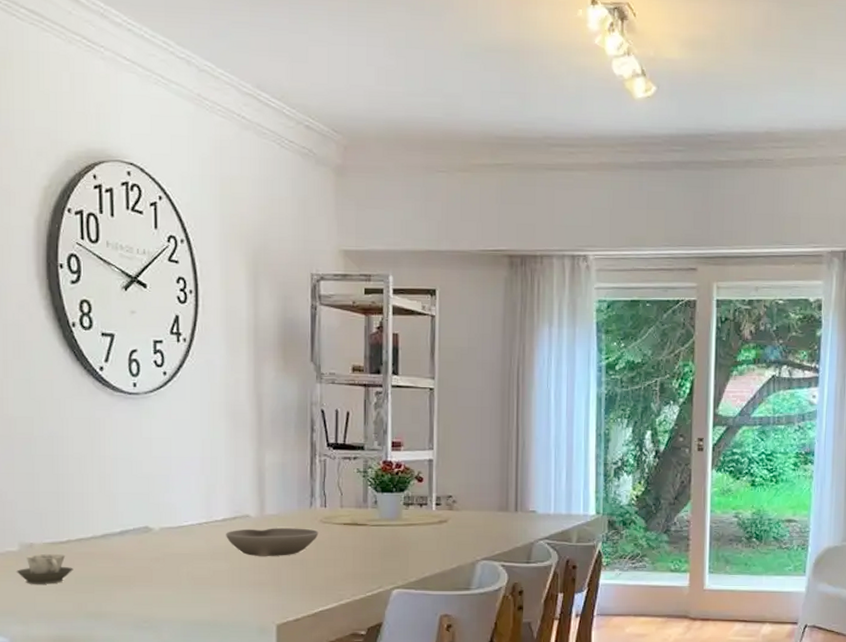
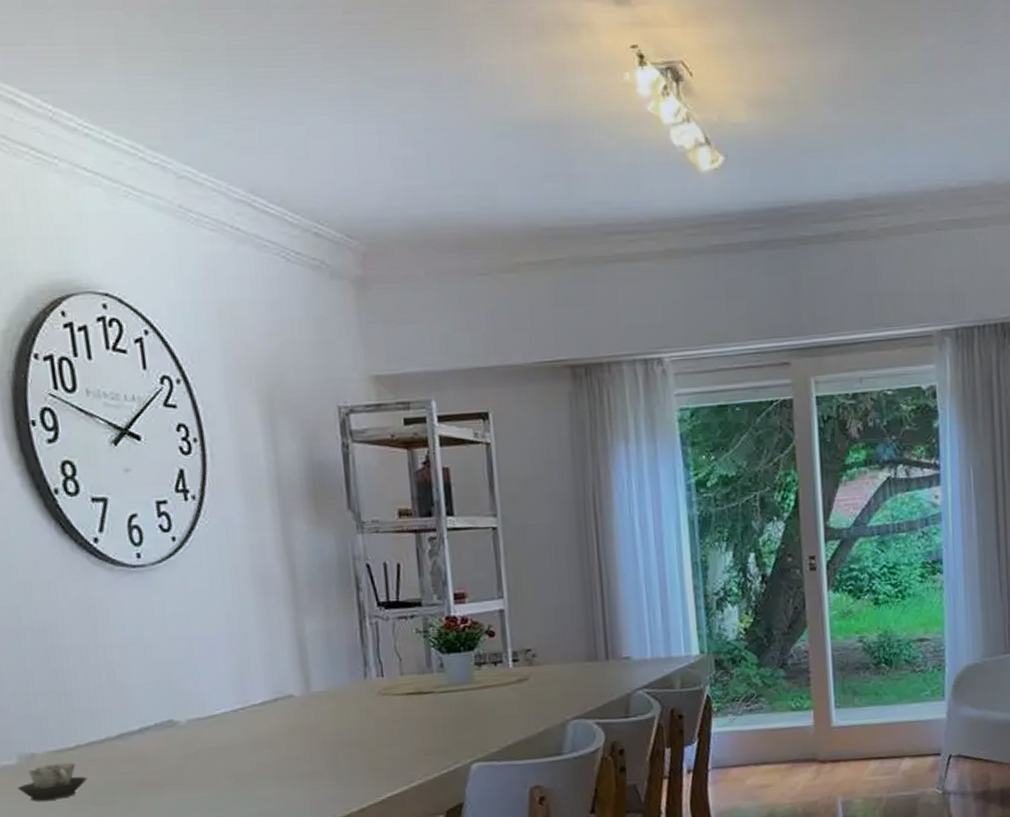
bowl: present [226,528,319,556] -> none [267,703,378,742]

